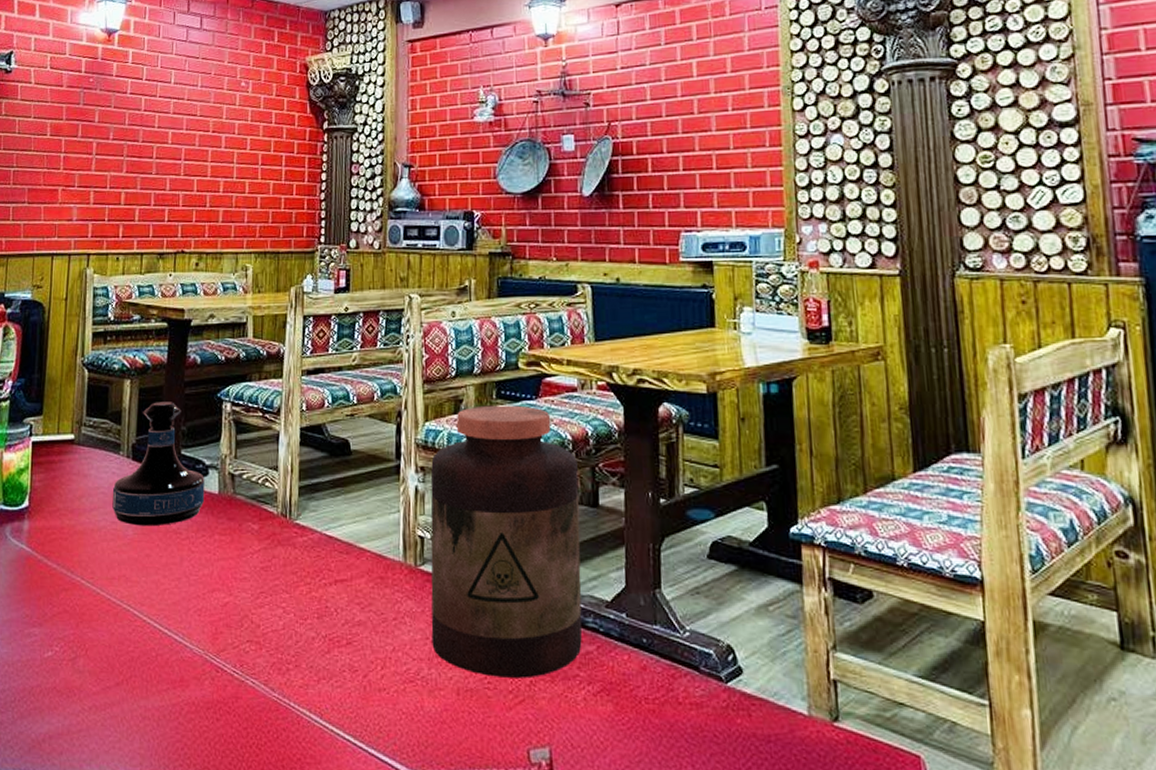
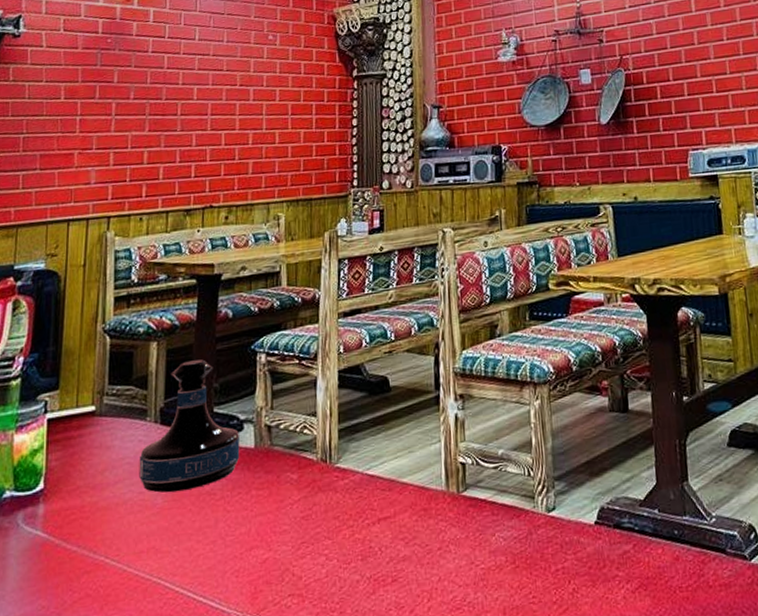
jar: present [430,405,583,679] -> none [469,324,620,591]

